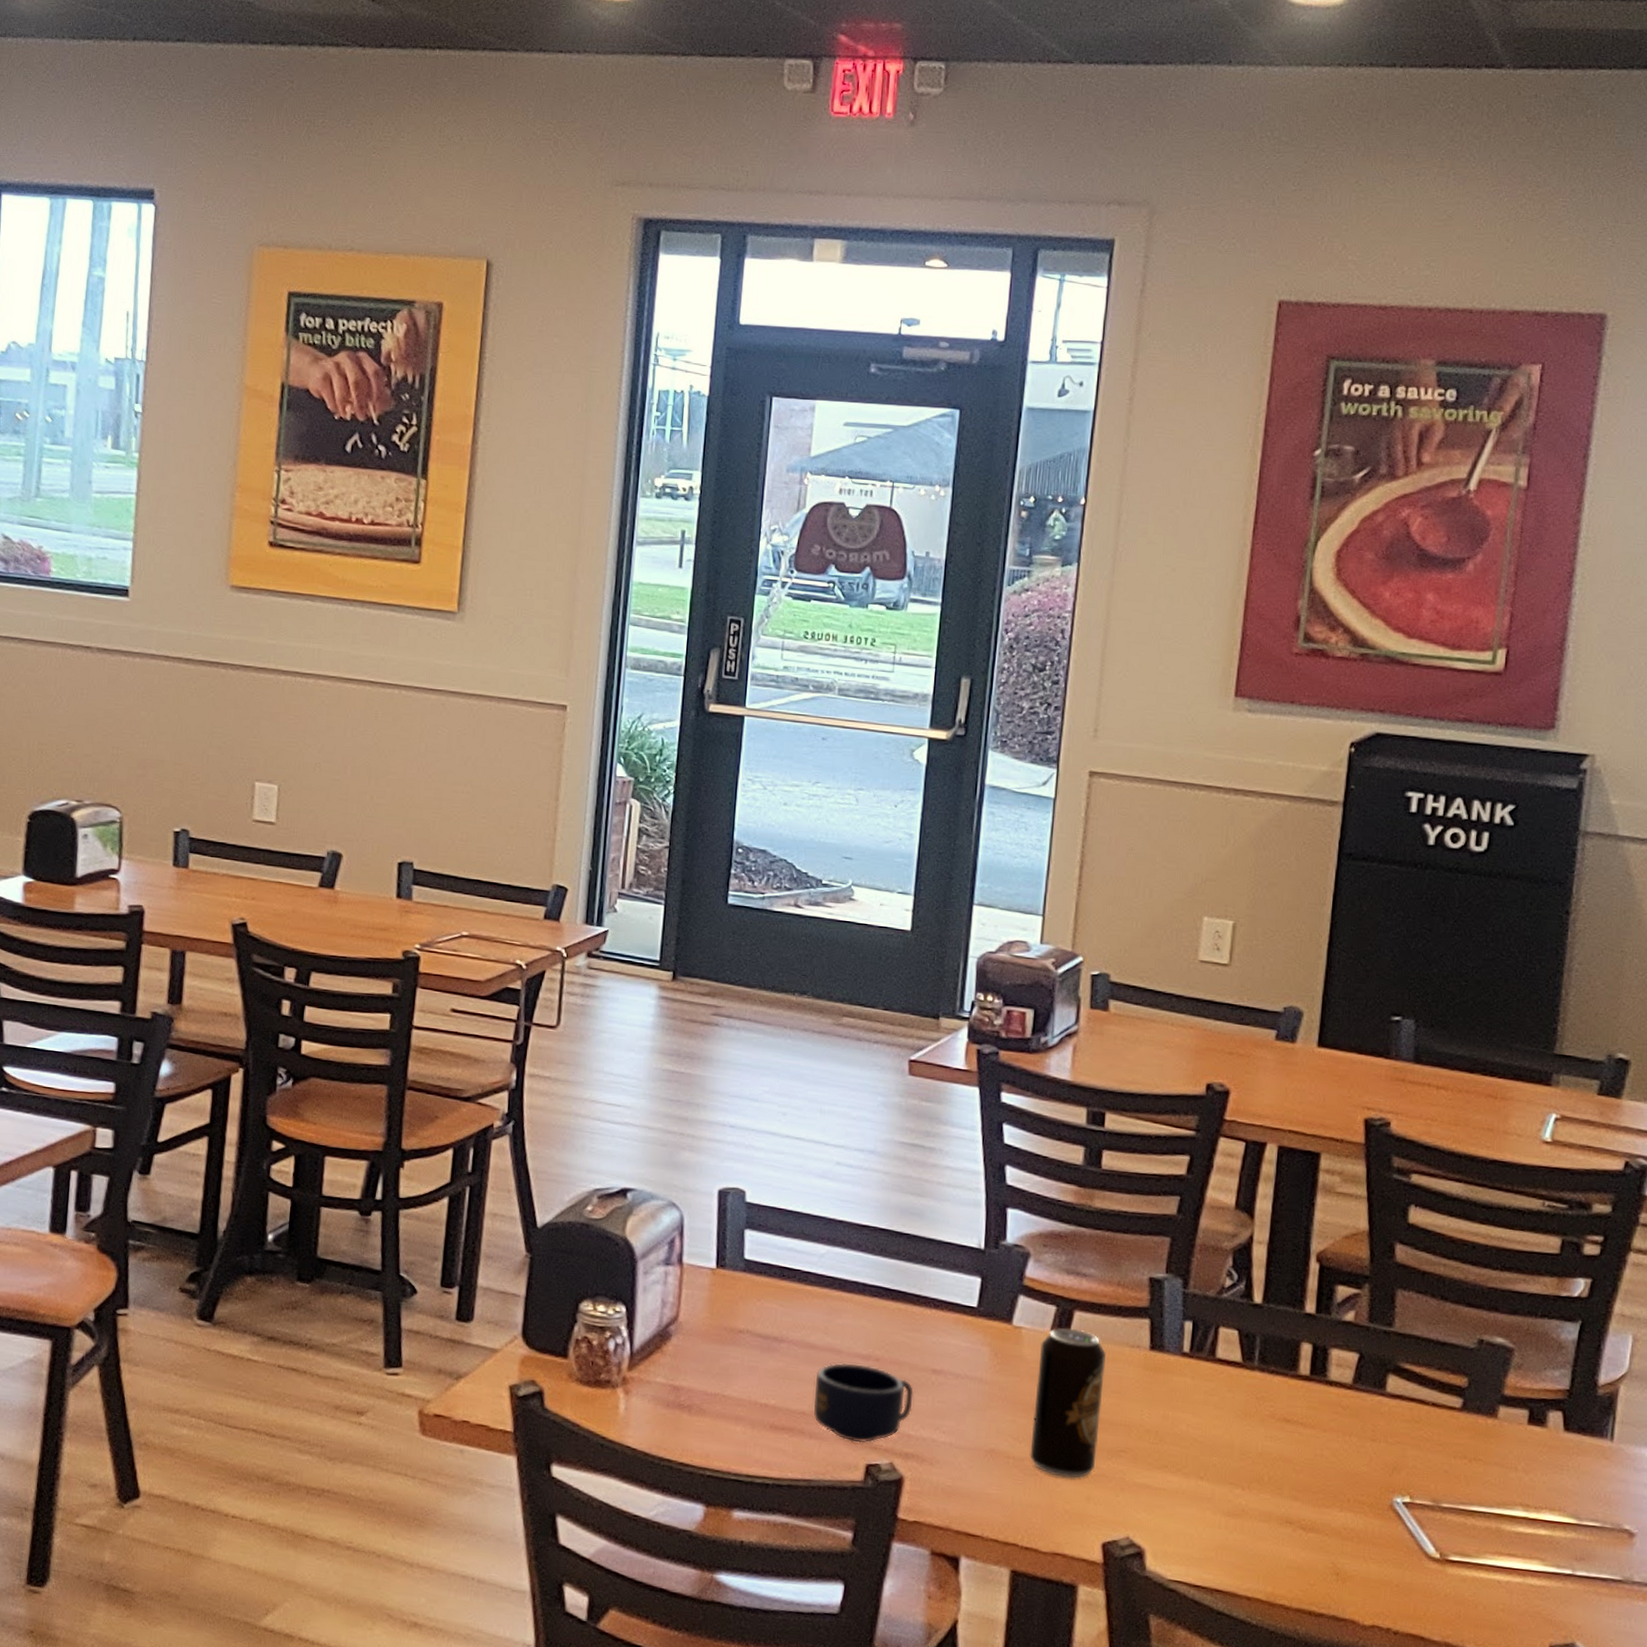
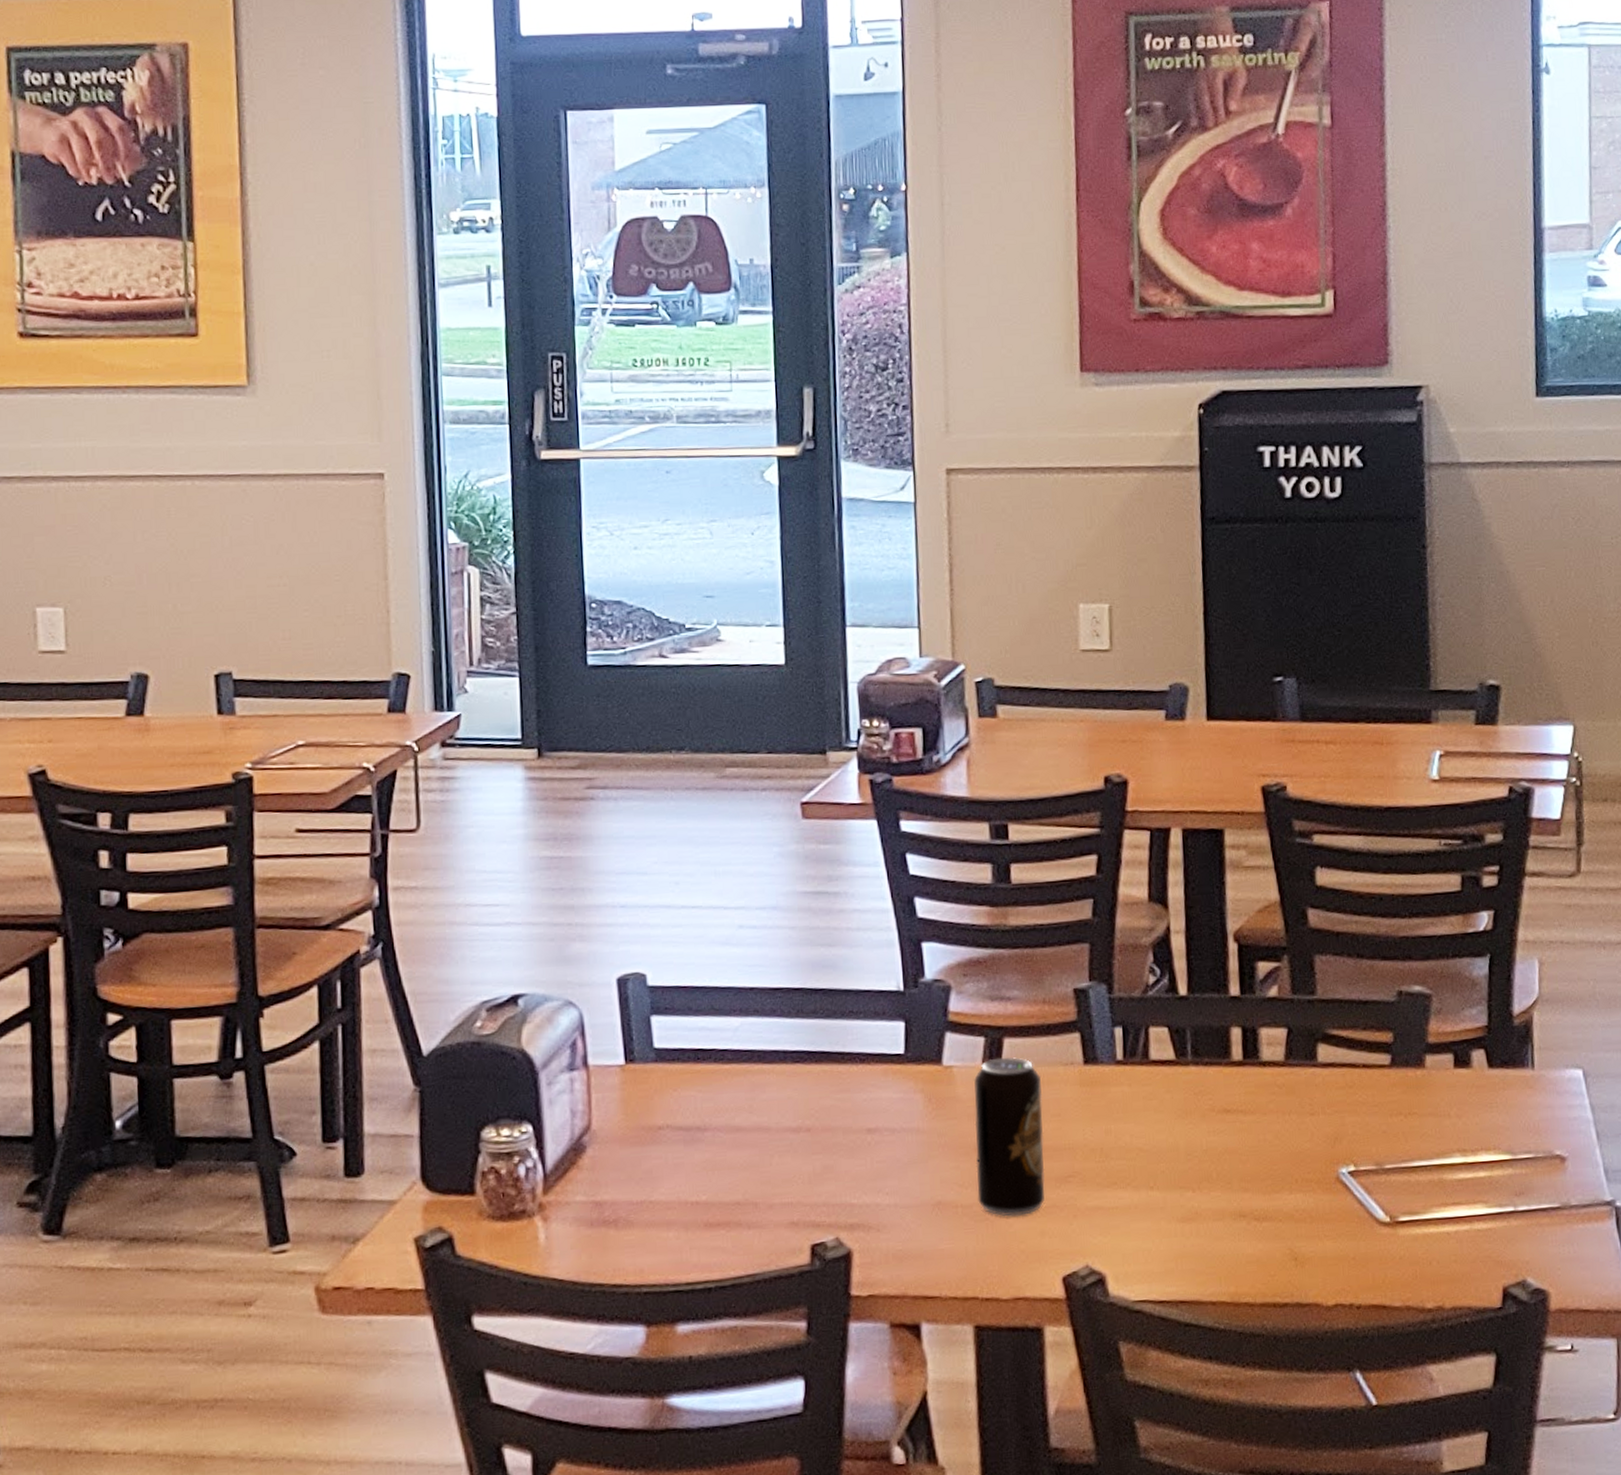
mug: present [814,1362,914,1443] -> none [746,1138,852,1224]

